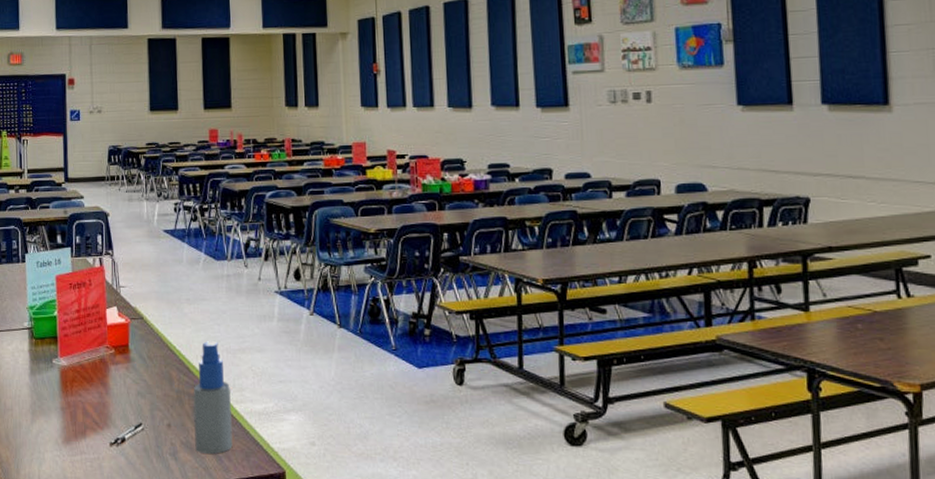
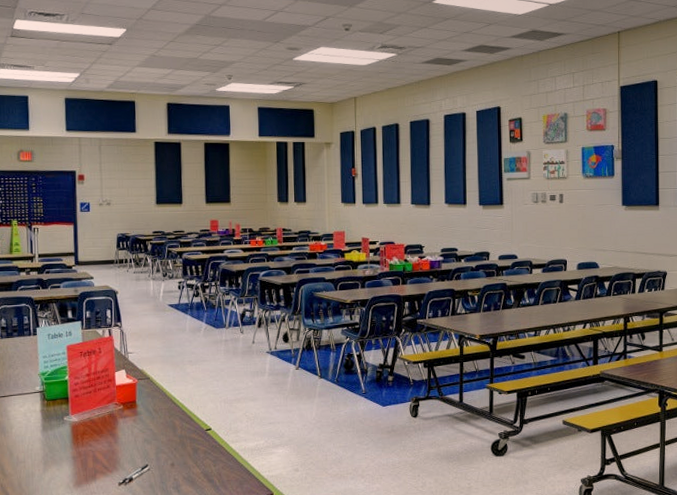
spray bottle: present [193,341,233,454] -> none [194,394,229,485]

